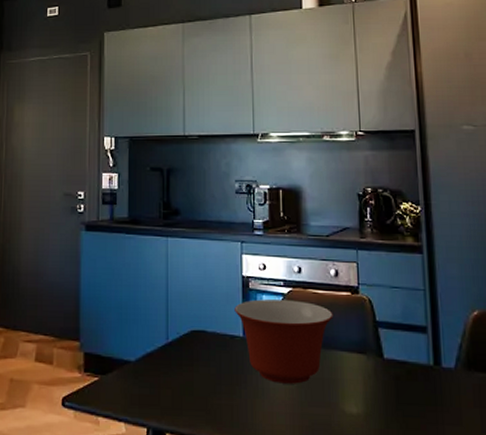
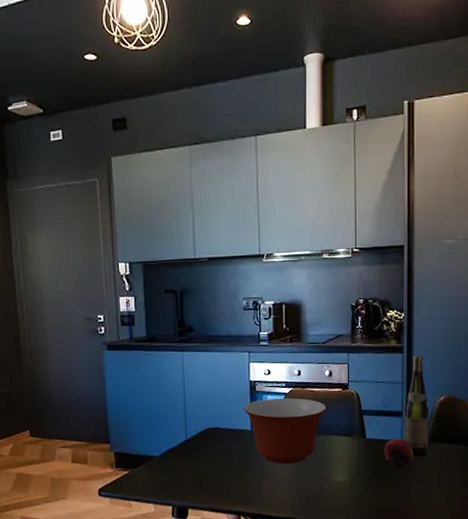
fruit: none [407,360,446,402] -> present [384,438,413,468]
wine bottle: none [429,257,465,388] -> present [404,355,429,456]

